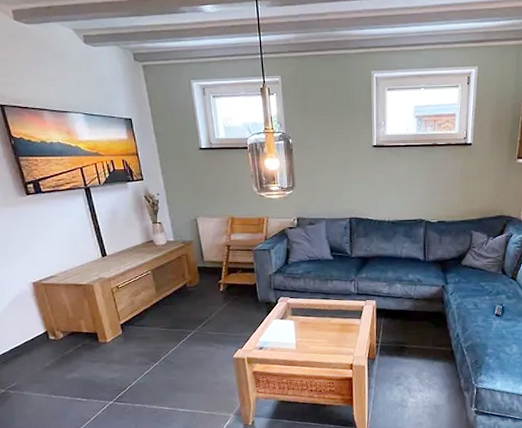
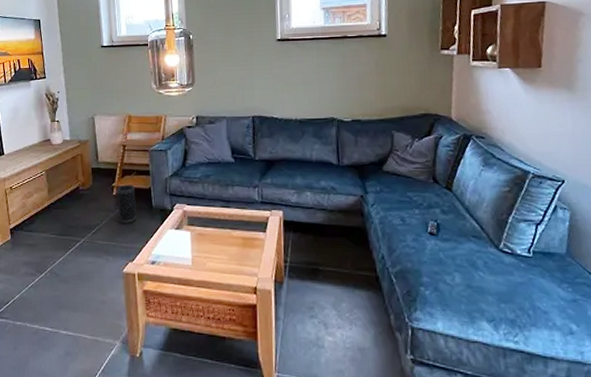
speaker: none [224,281,244,316] -> present [117,184,137,223]

